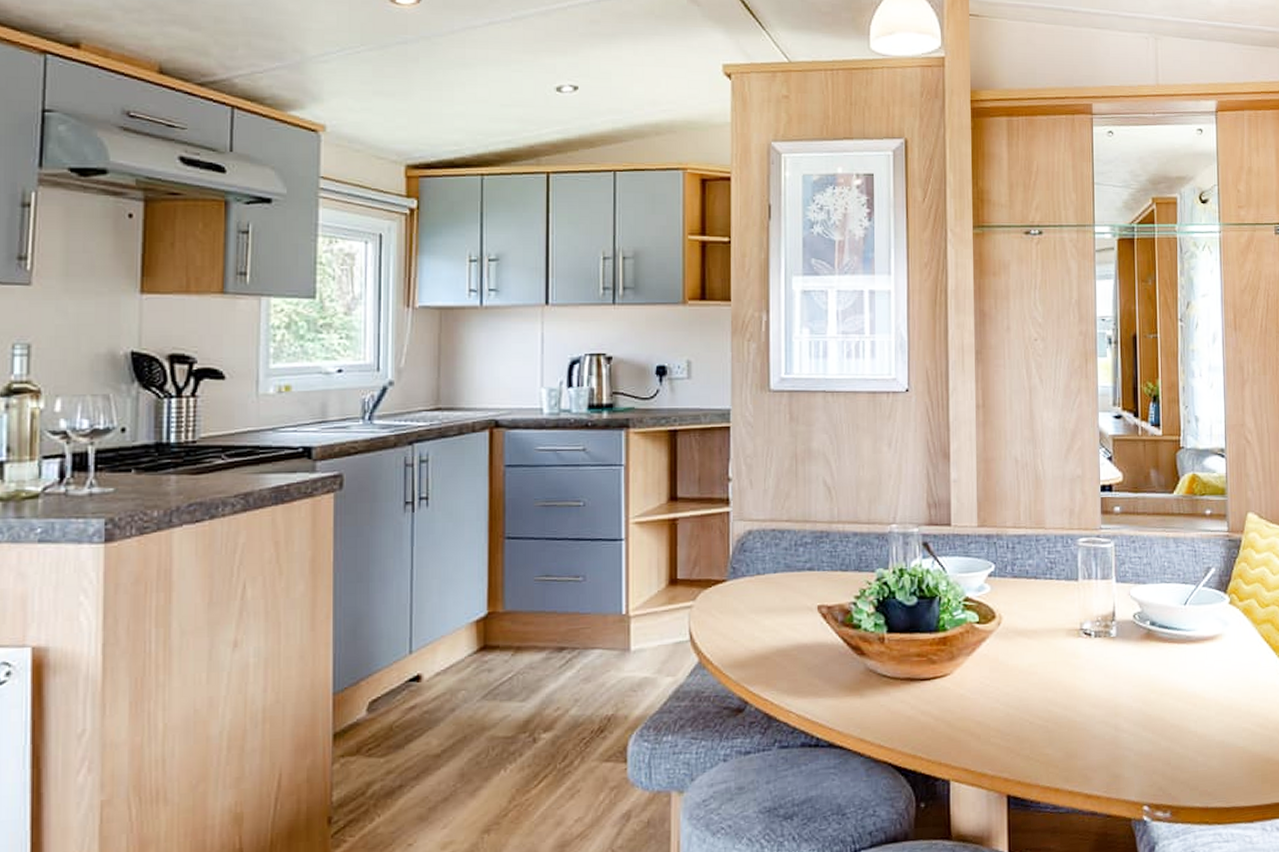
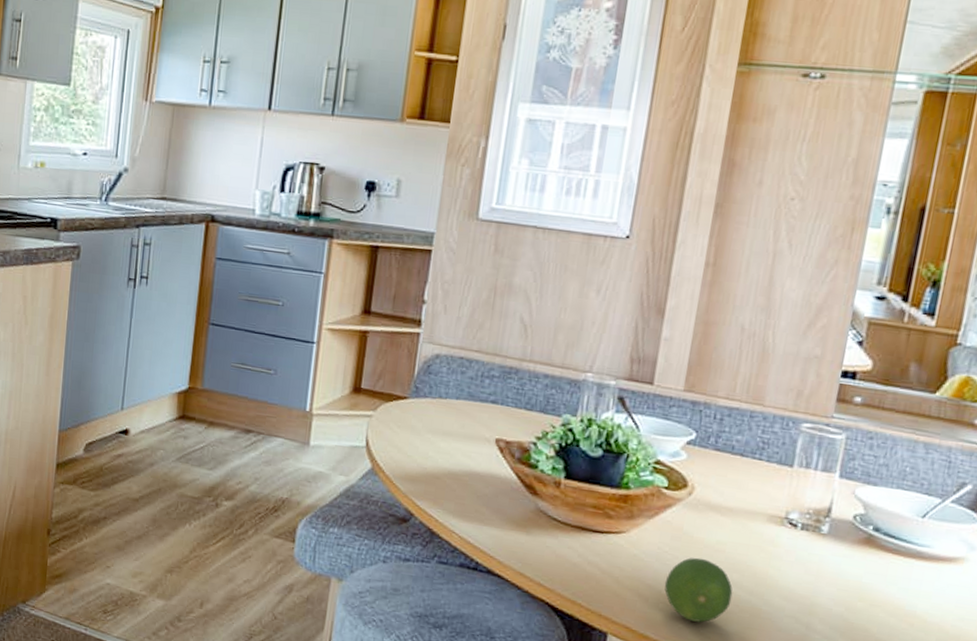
fruit: none [991,684,1051,748] -> present [664,557,733,623]

